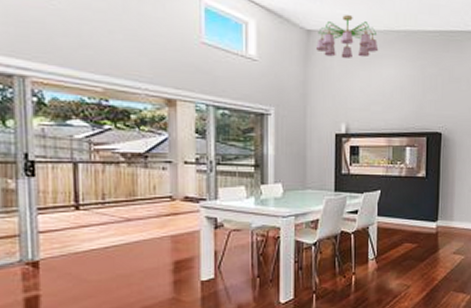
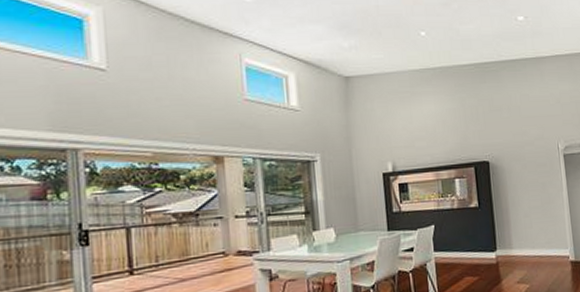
chandelier: present [316,15,379,59] -> none [355,59,417,100]

